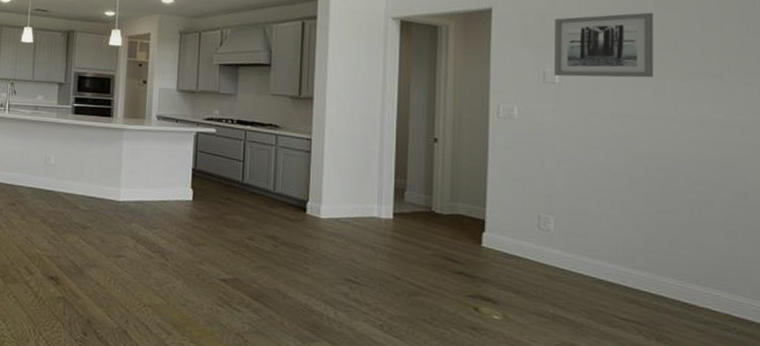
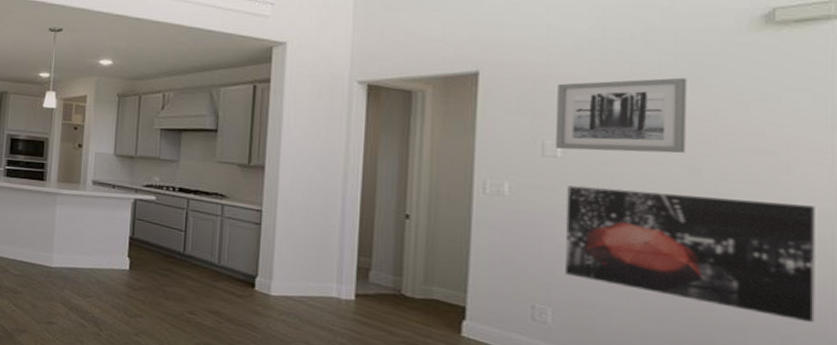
wall art: none [564,108,751,219] -> present [565,185,817,323]

